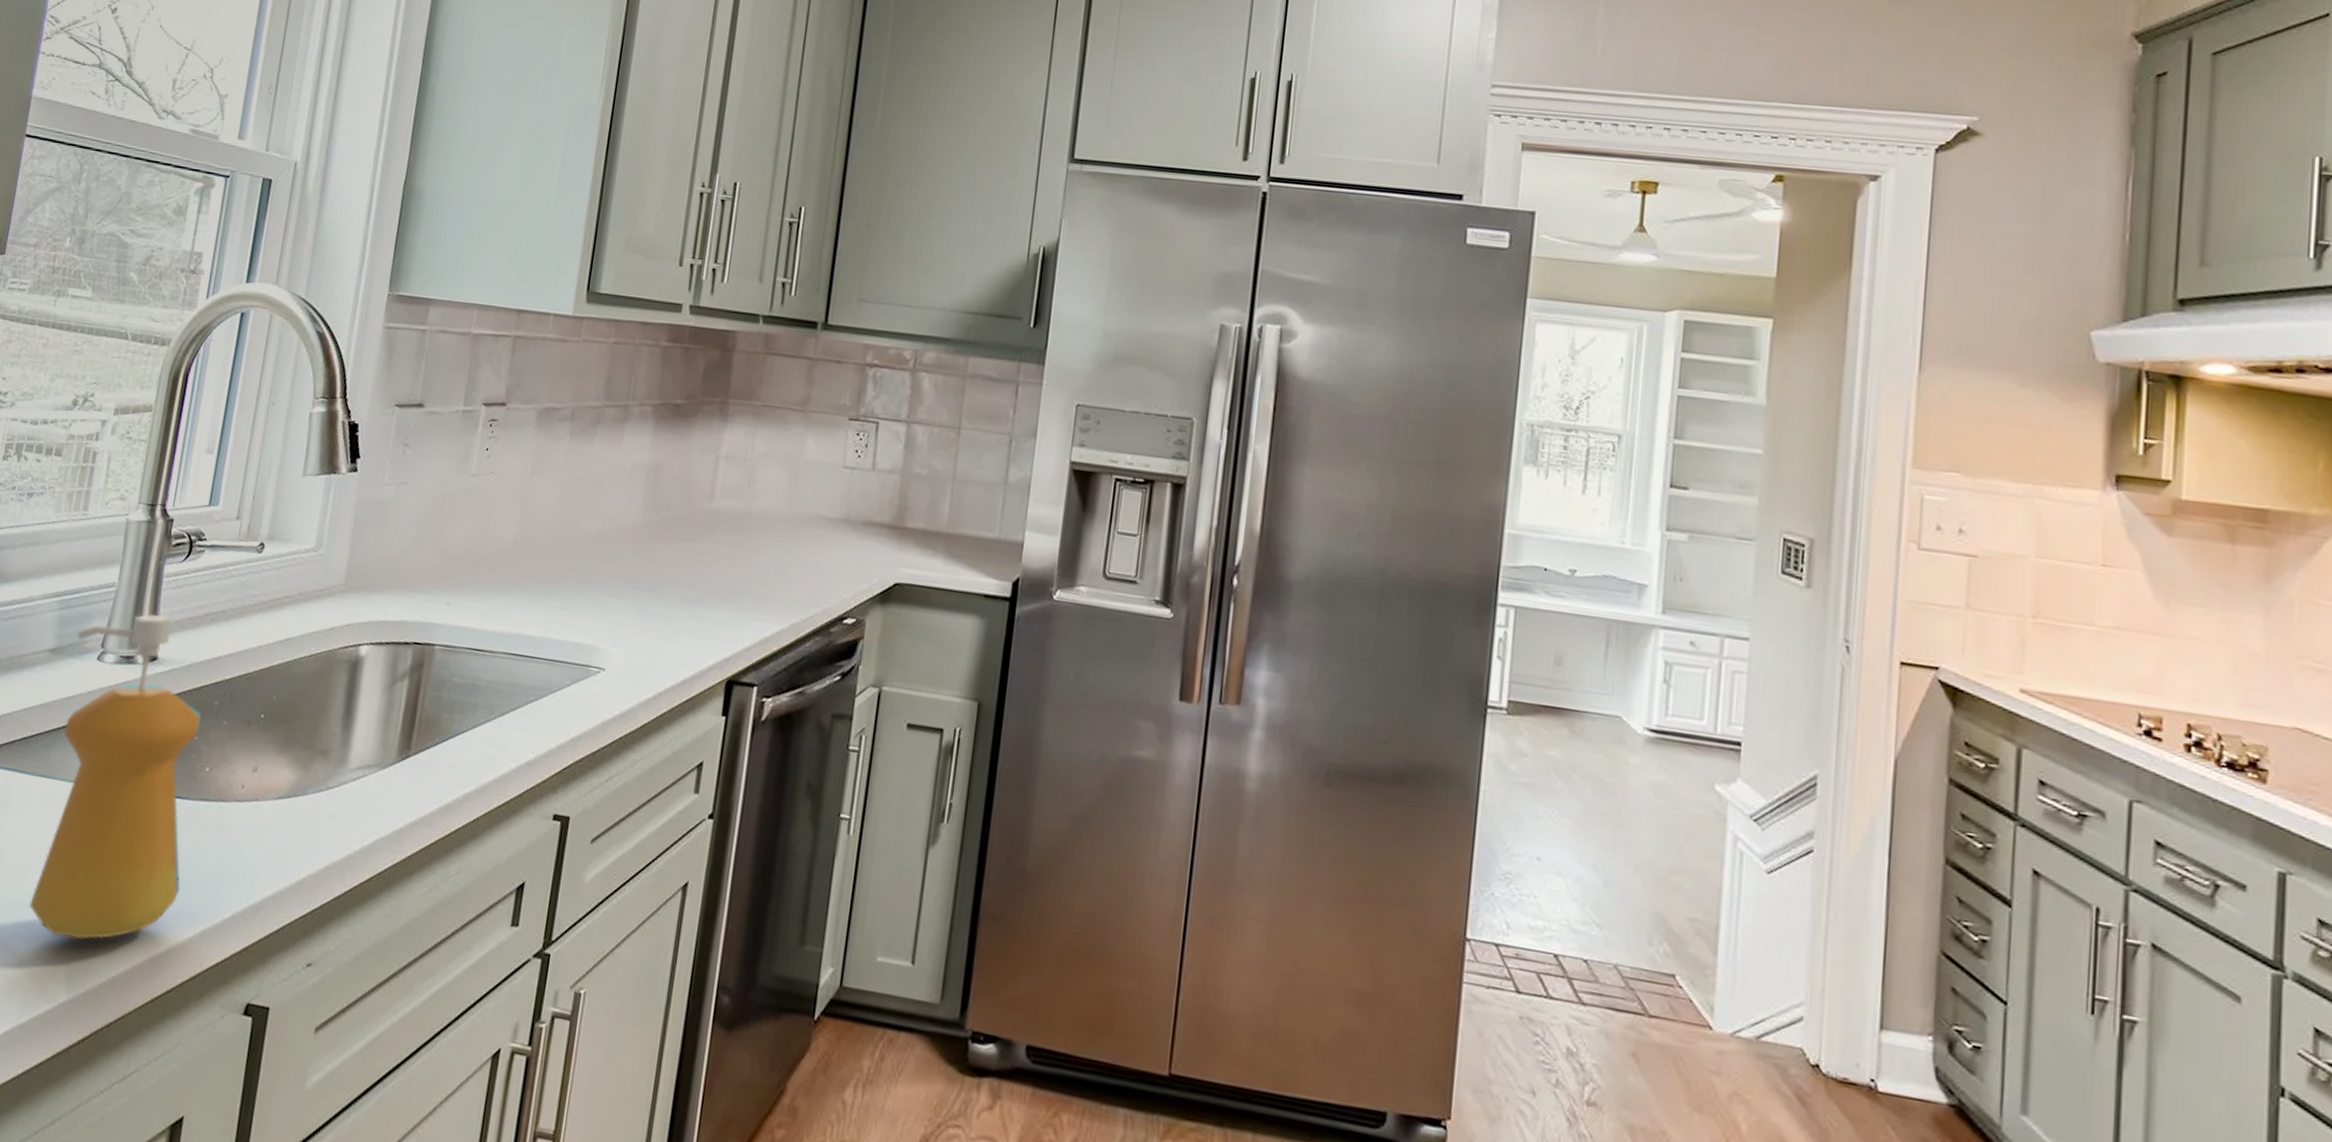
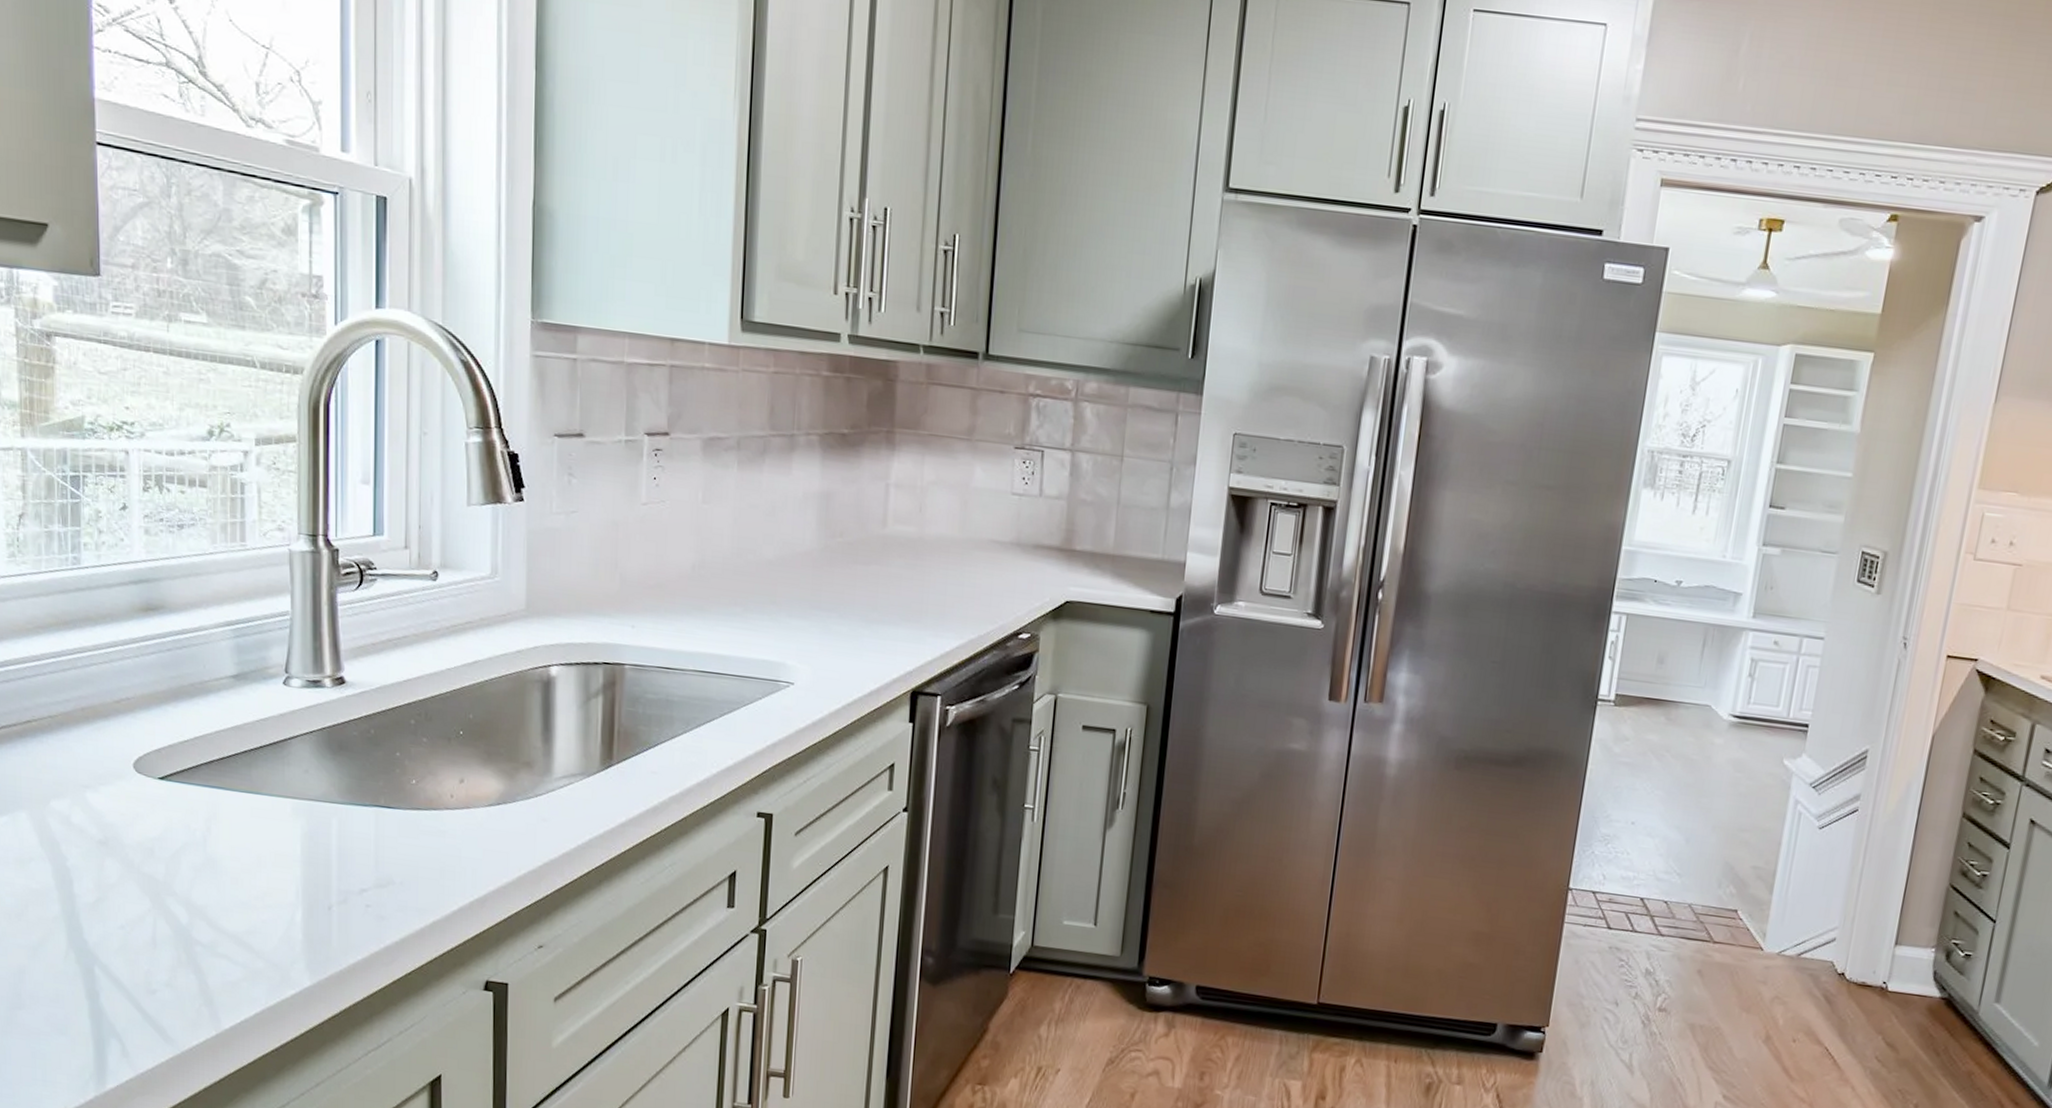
soap dispenser: present [29,613,201,940] -> none [258,640,404,934]

